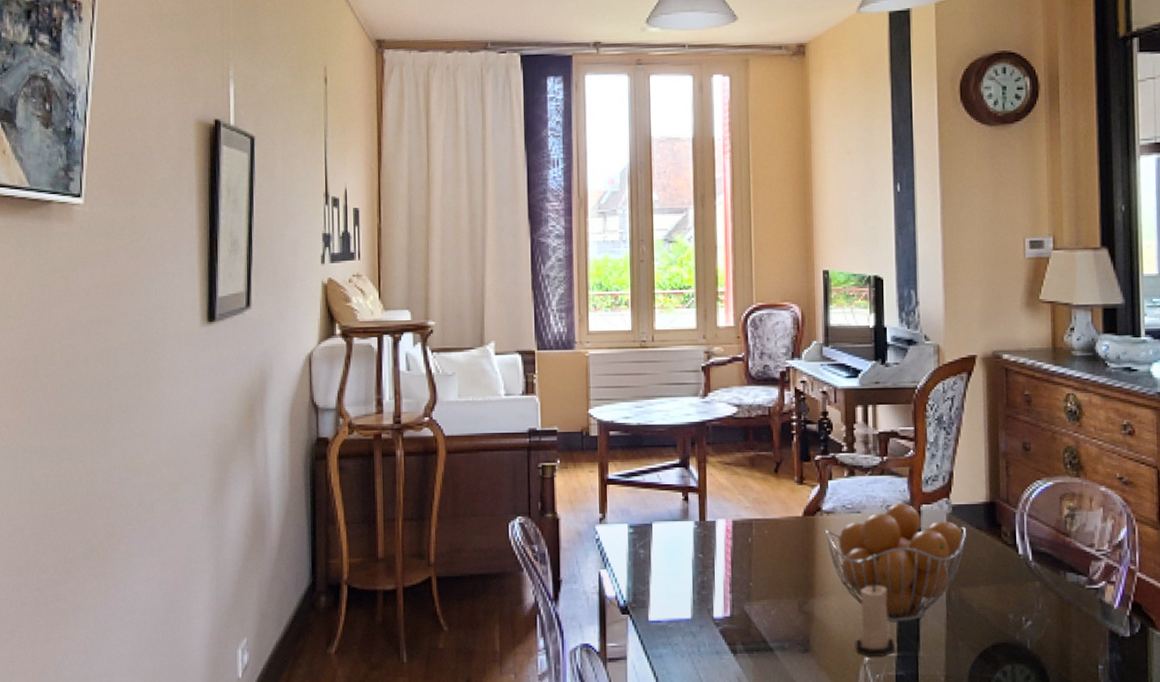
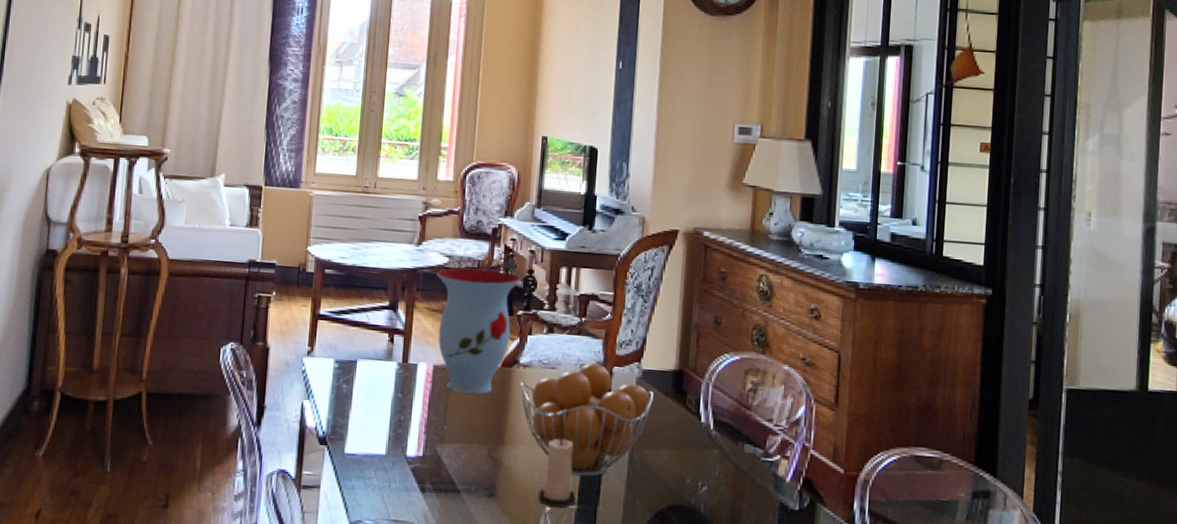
vase: none [727,415,816,547] -> present [437,267,522,394]

